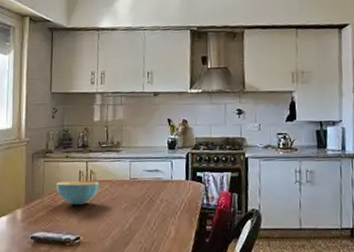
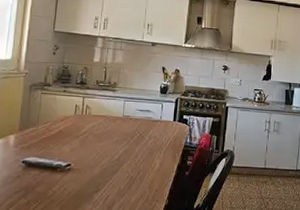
cereal bowl: present [56,181,100,205] -> none [52,113,94,135]

